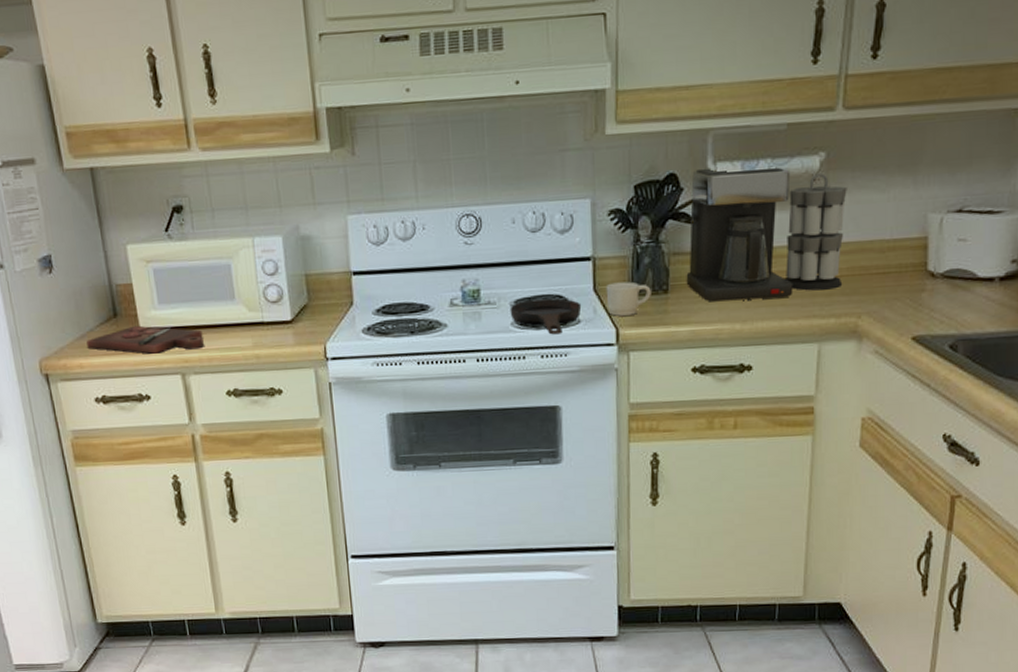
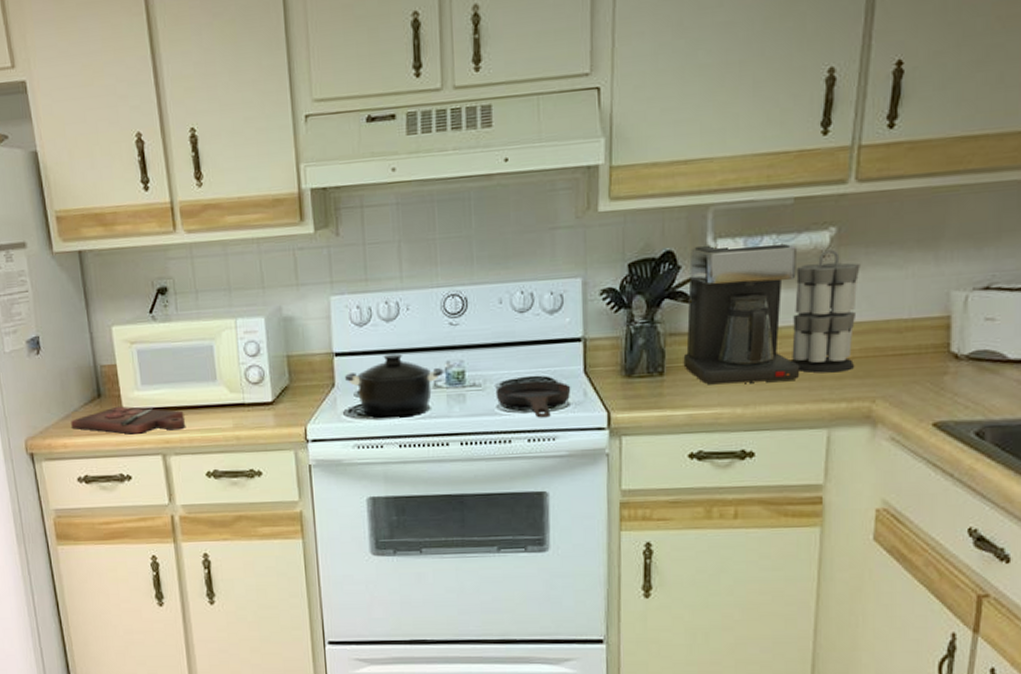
saucepan: none [363,272,460,336] -> present [345,353,444,419]
mug: present [606,281,651,316] -> none [597,363,646,399]

